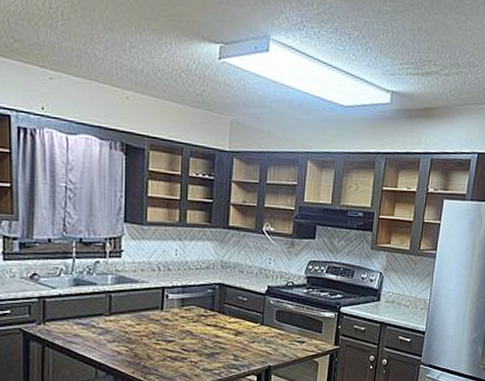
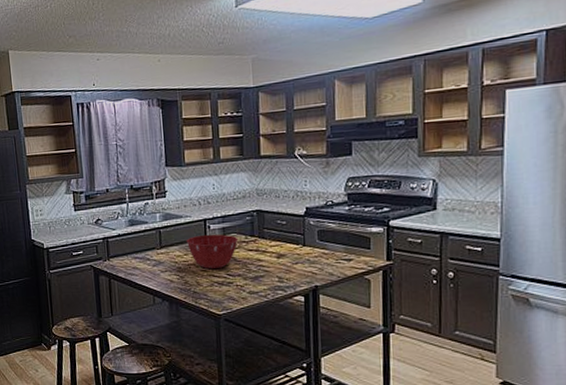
mixing bowl: none [140,304,197,343] -> present [186,234,239,270]

